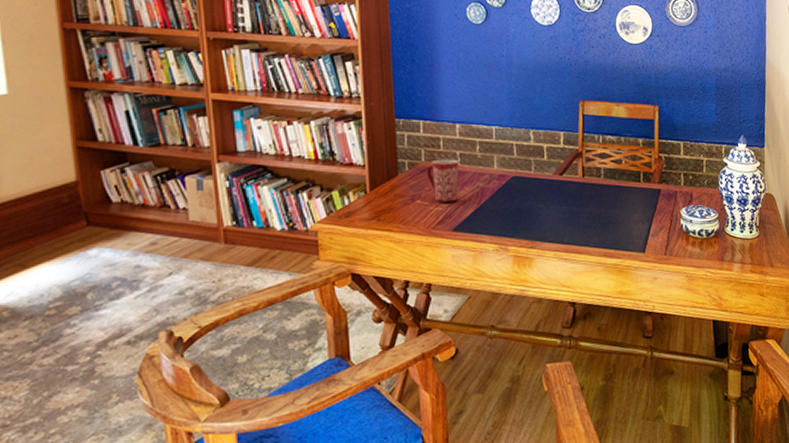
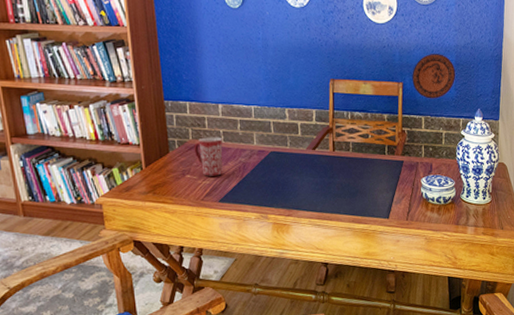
decorative plate: none [669,76,717,124] -> present [412,54,456,99]

